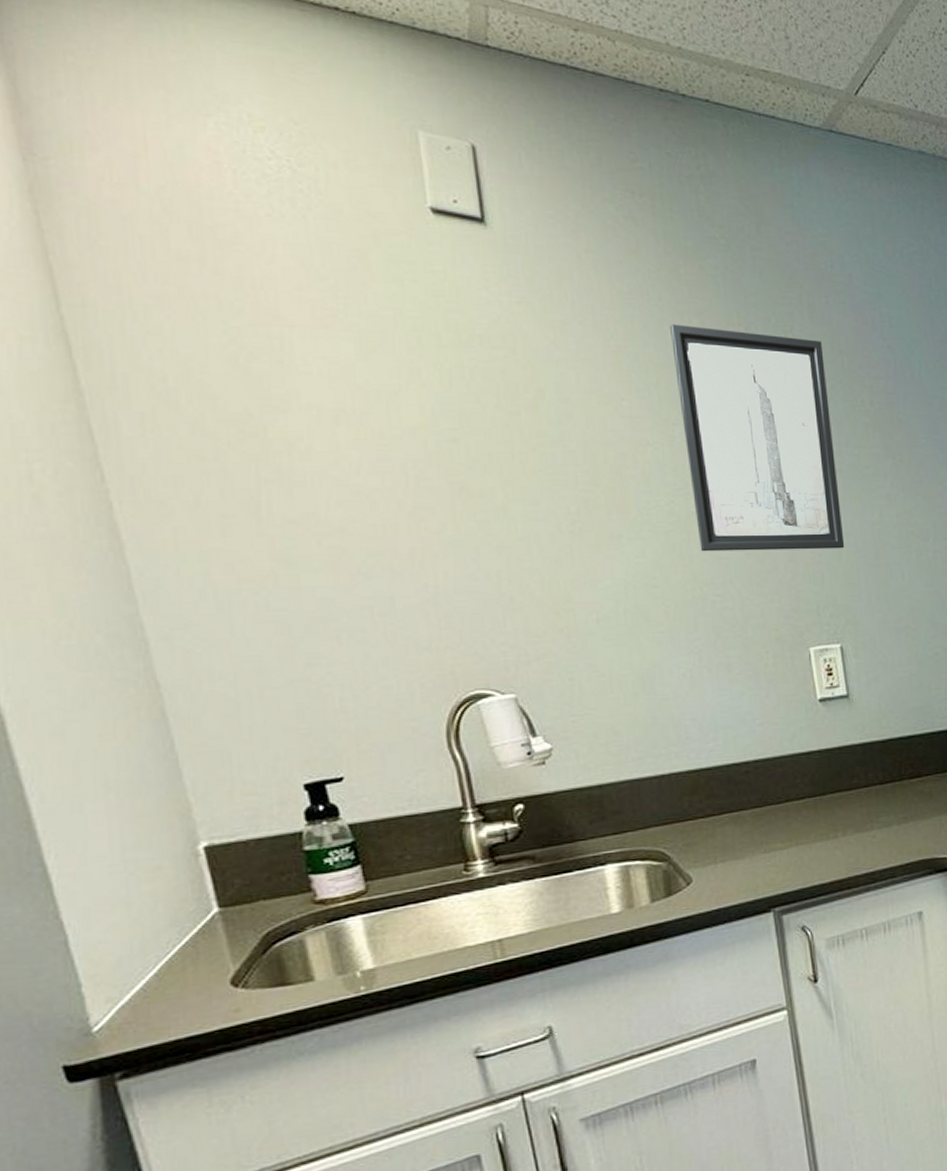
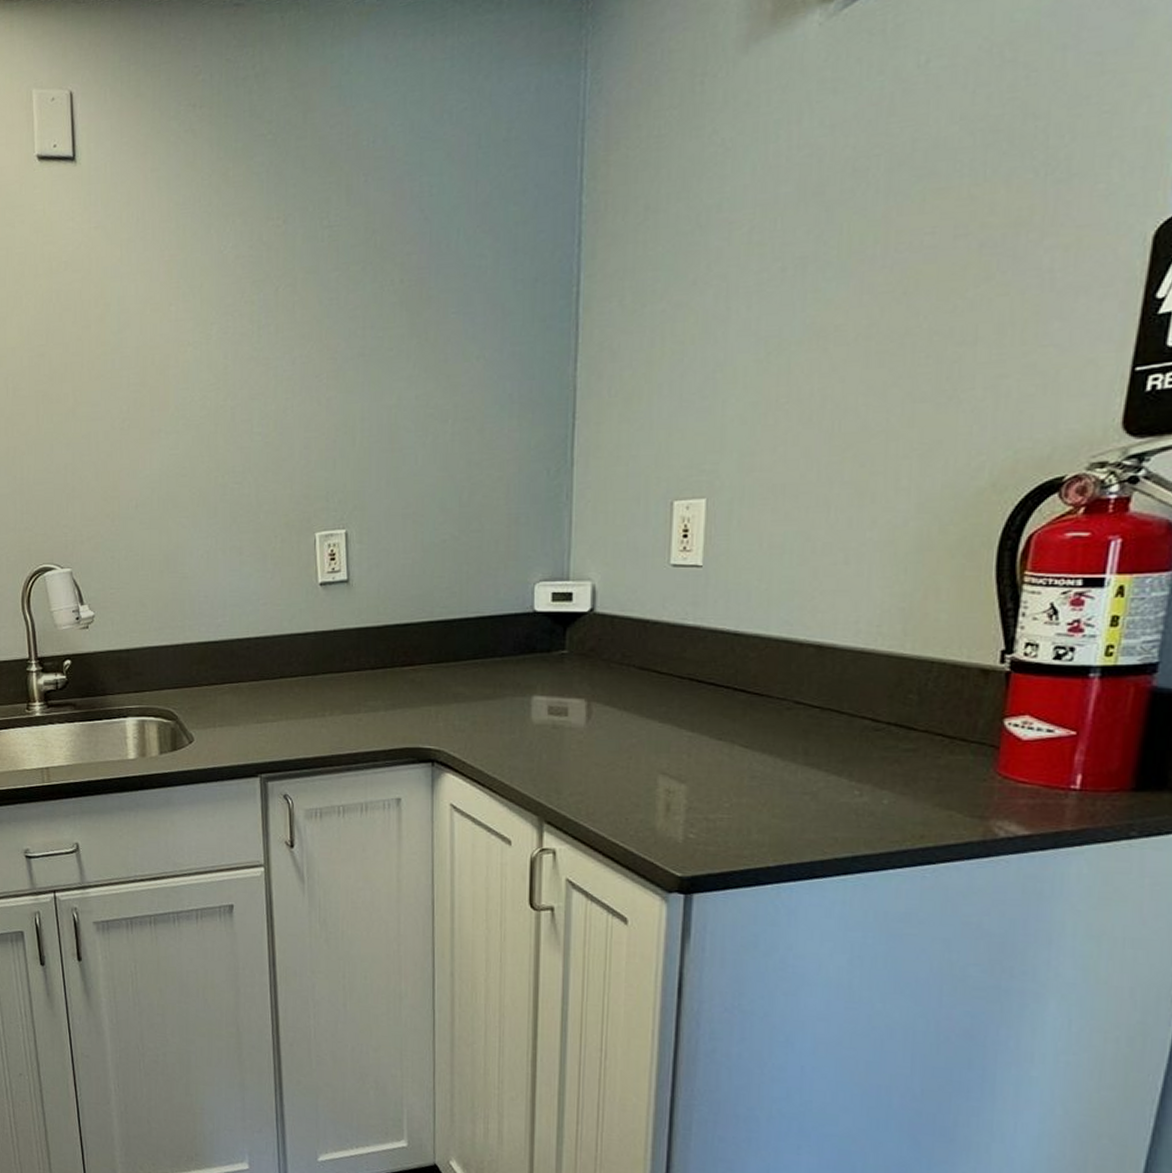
wall art: present [670,324,845,552] -> none [216,222,360,442]

